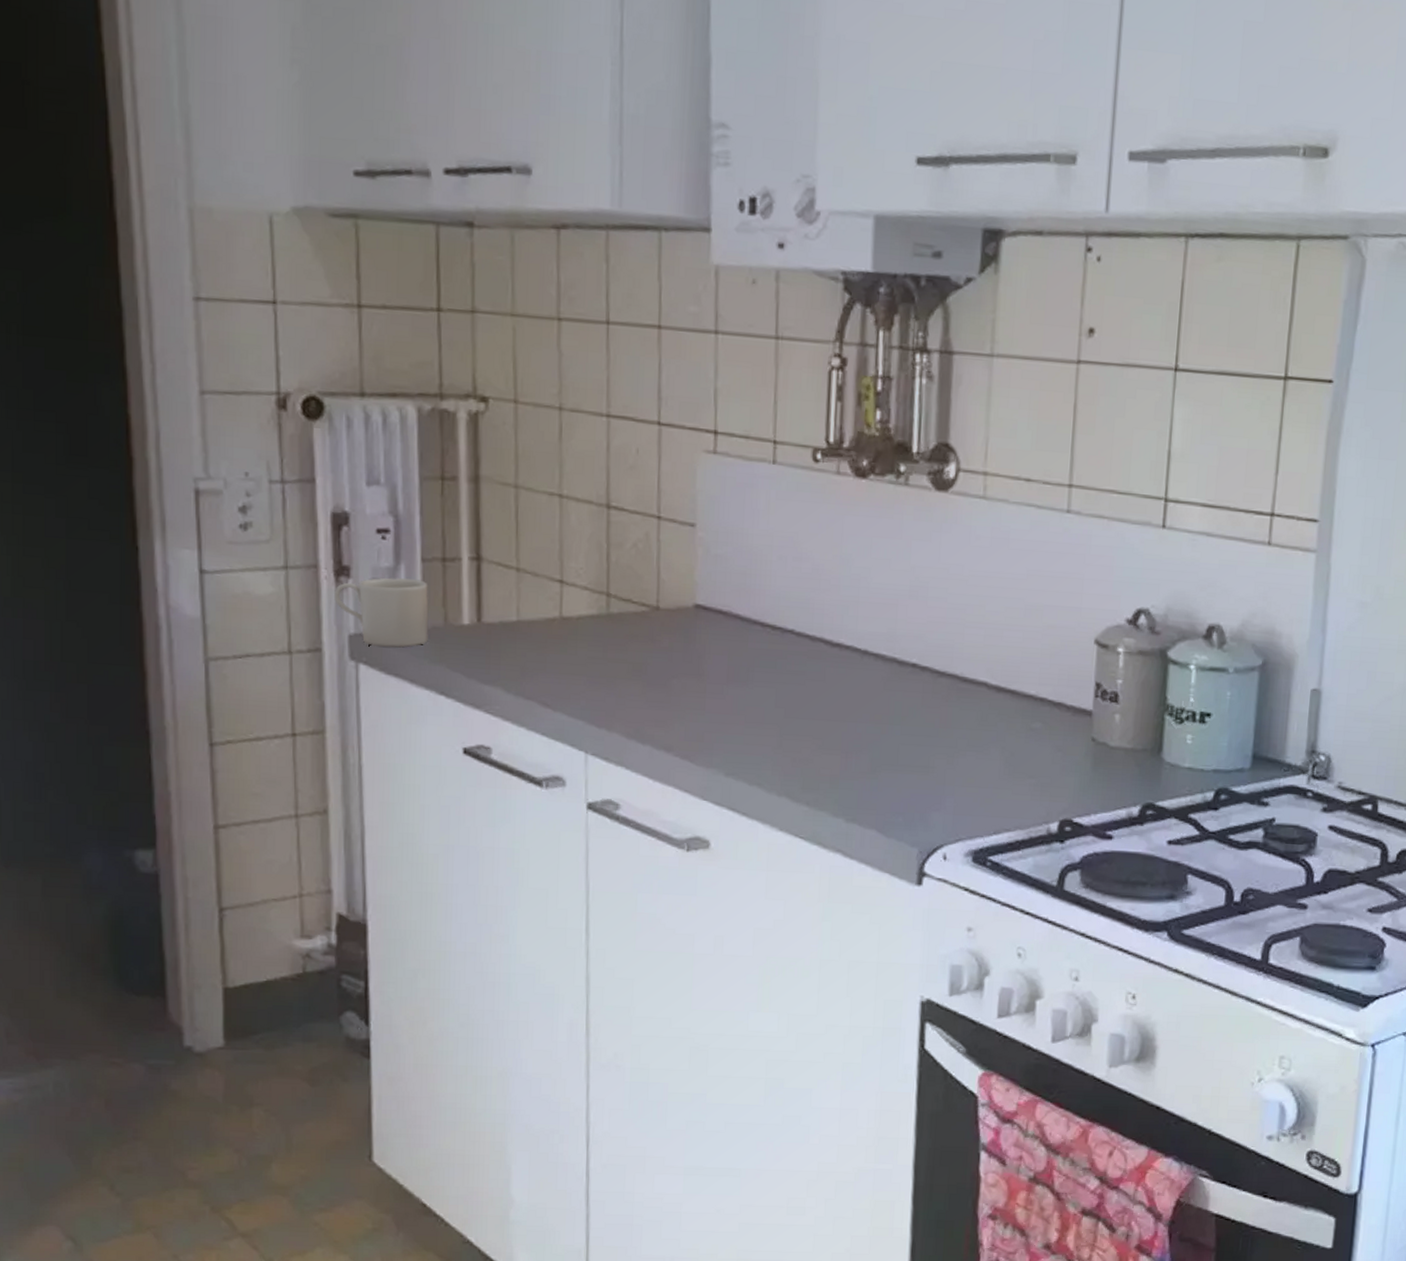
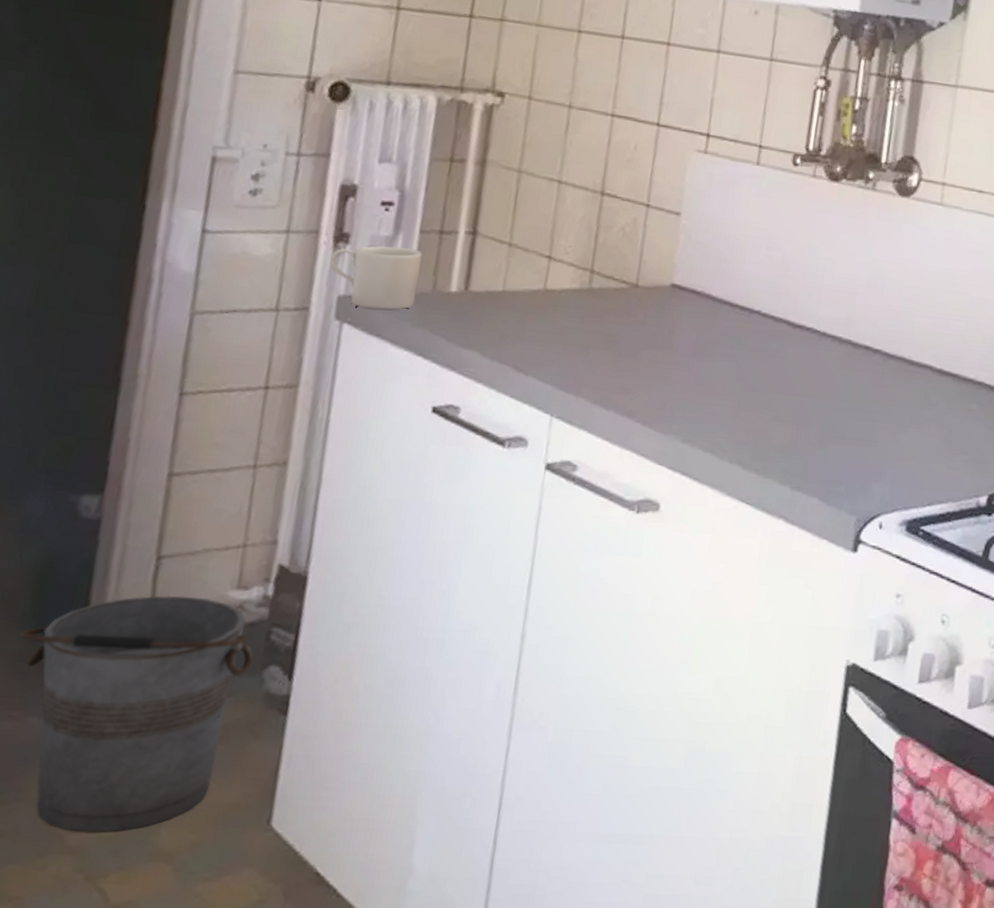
bucket: none [106,945,329,1168] -> present [20,595,254,832]

